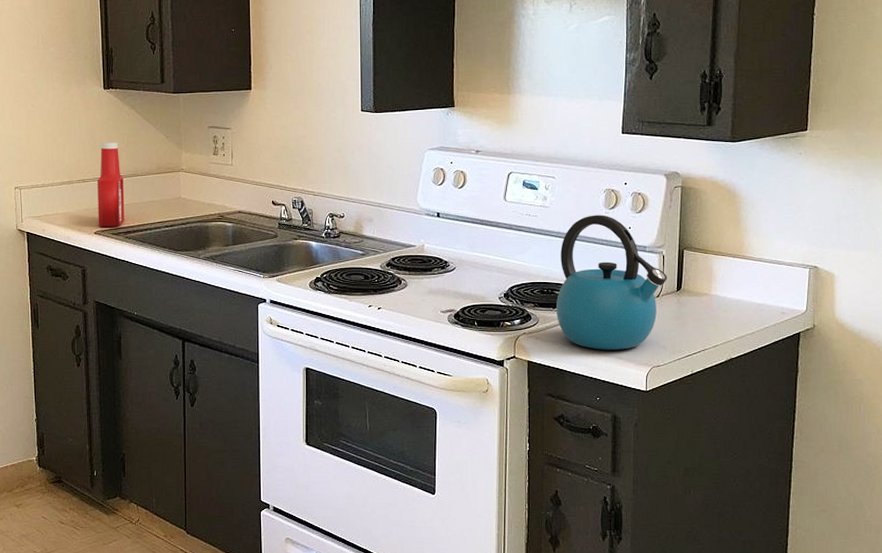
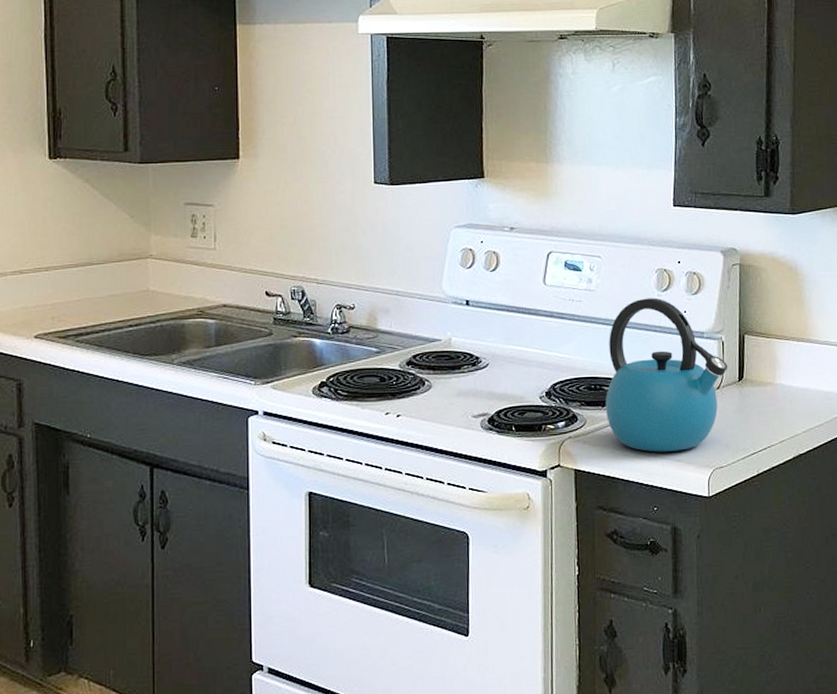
ketchup bottle: present [97,142,125,227] -> none [39,223,75,329]

